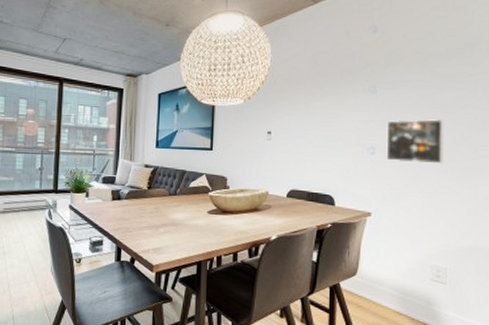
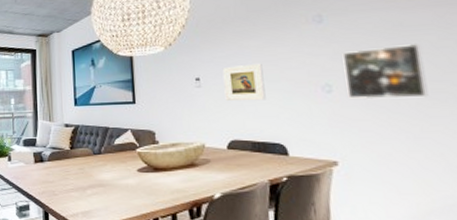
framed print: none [290,123,324,157] -> present [222,63,266,101]

